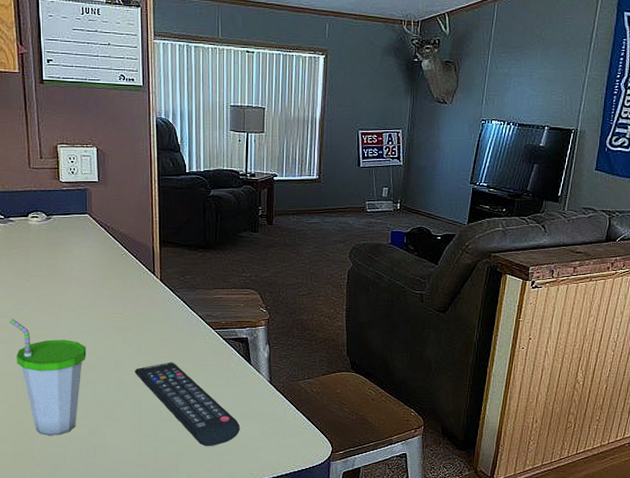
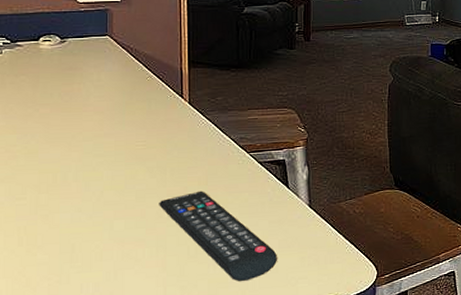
cup: present [9,318,87,436] -> none [12,152,103,284]

